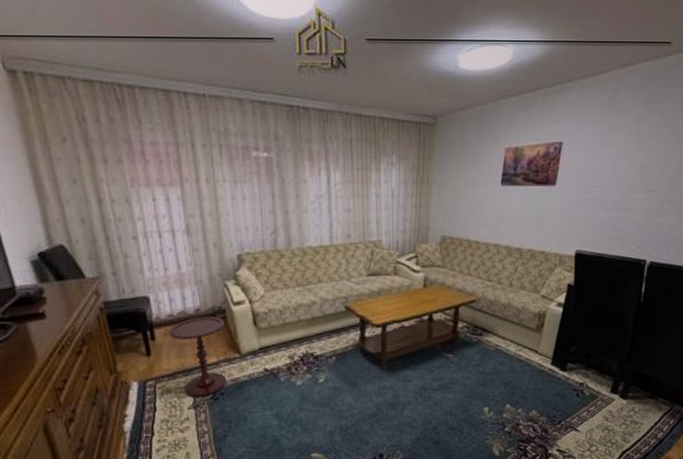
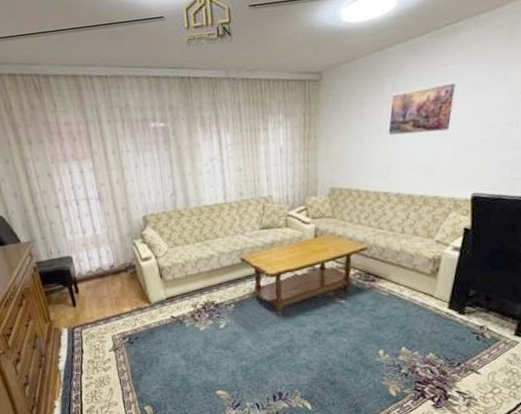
side table: present [168,316,227,397] -> none [89,271,140,341]

